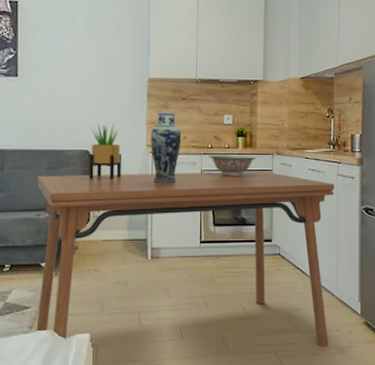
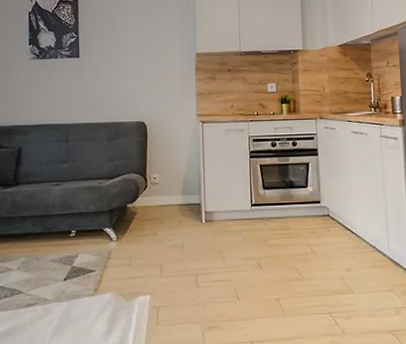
dining table: present [36,171,334,348] -> none [99,135,383,309]
potted plant: present [89,123,121,180] -> none [144,96,174,149]
vase: present [150,112,182,183] -> none [200,83,229,150]
decorative bowl: present [208,154,256,175] -> none [255,121,300,141]

